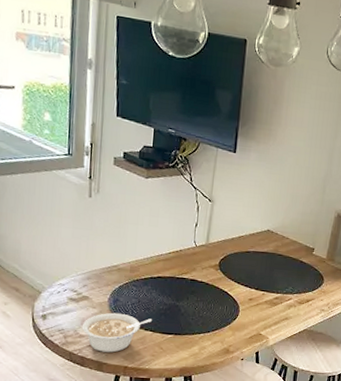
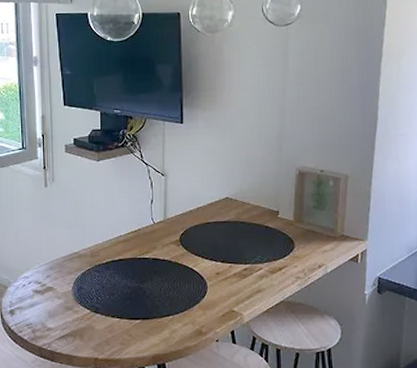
legume: present [81,312,152,353] -> none [49,301,117,344]

